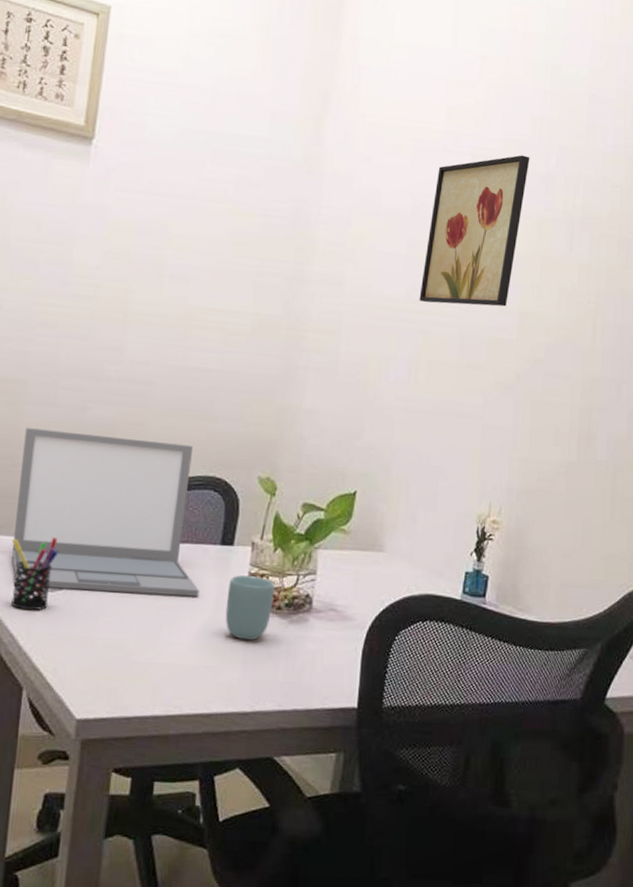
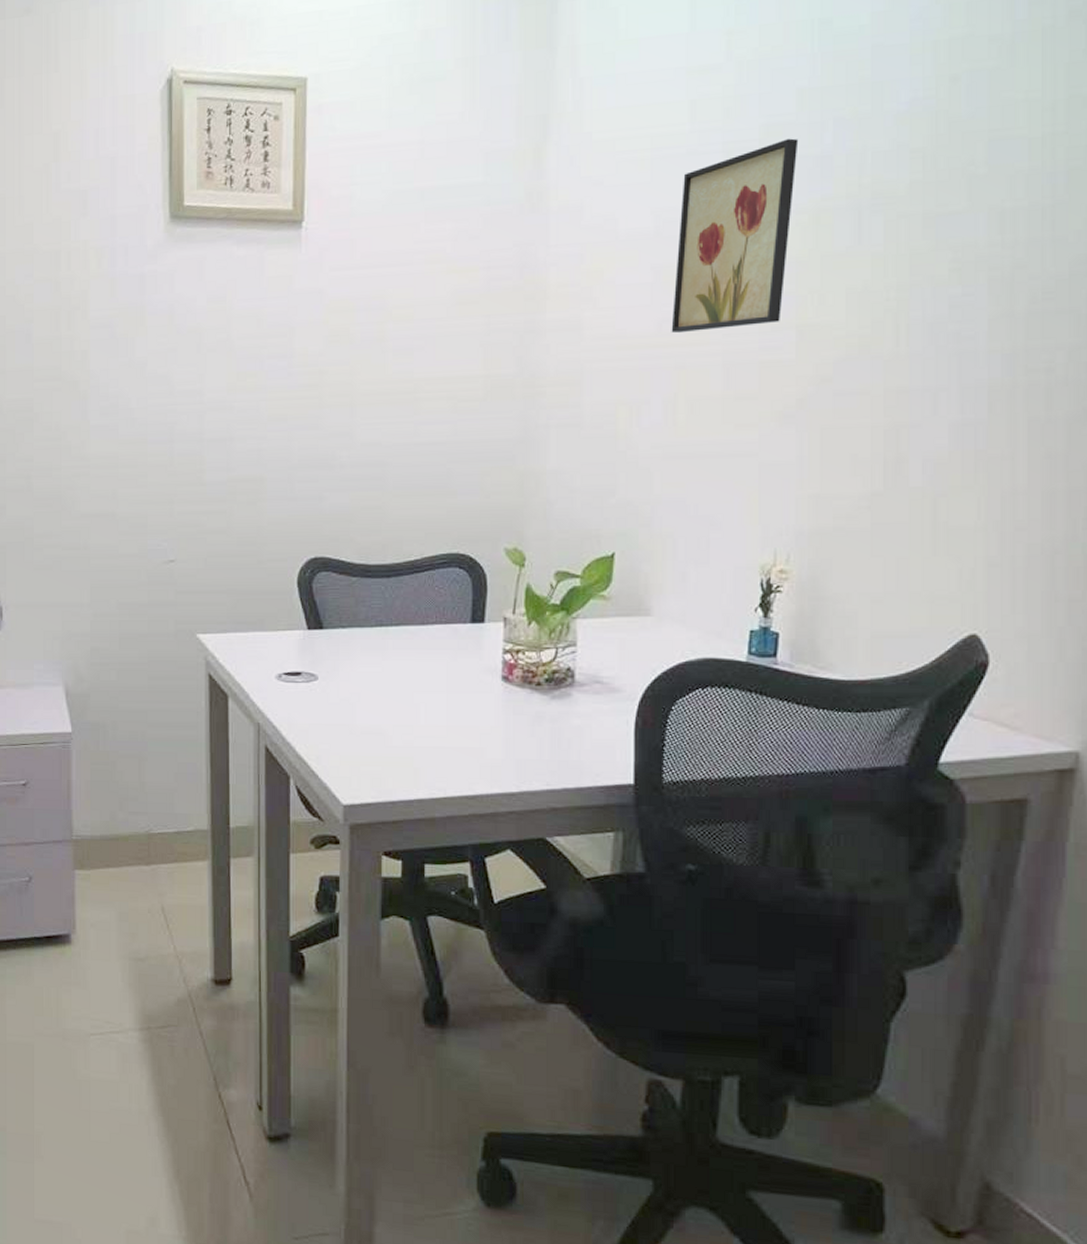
laptop: present [11,428,200,597] -> none [266,523,453,679]
pen holder: present [11,537,58,611] -> none [266,629,309,702]
cup: present [225,575,275,641] -> none [482,653,532,719]

